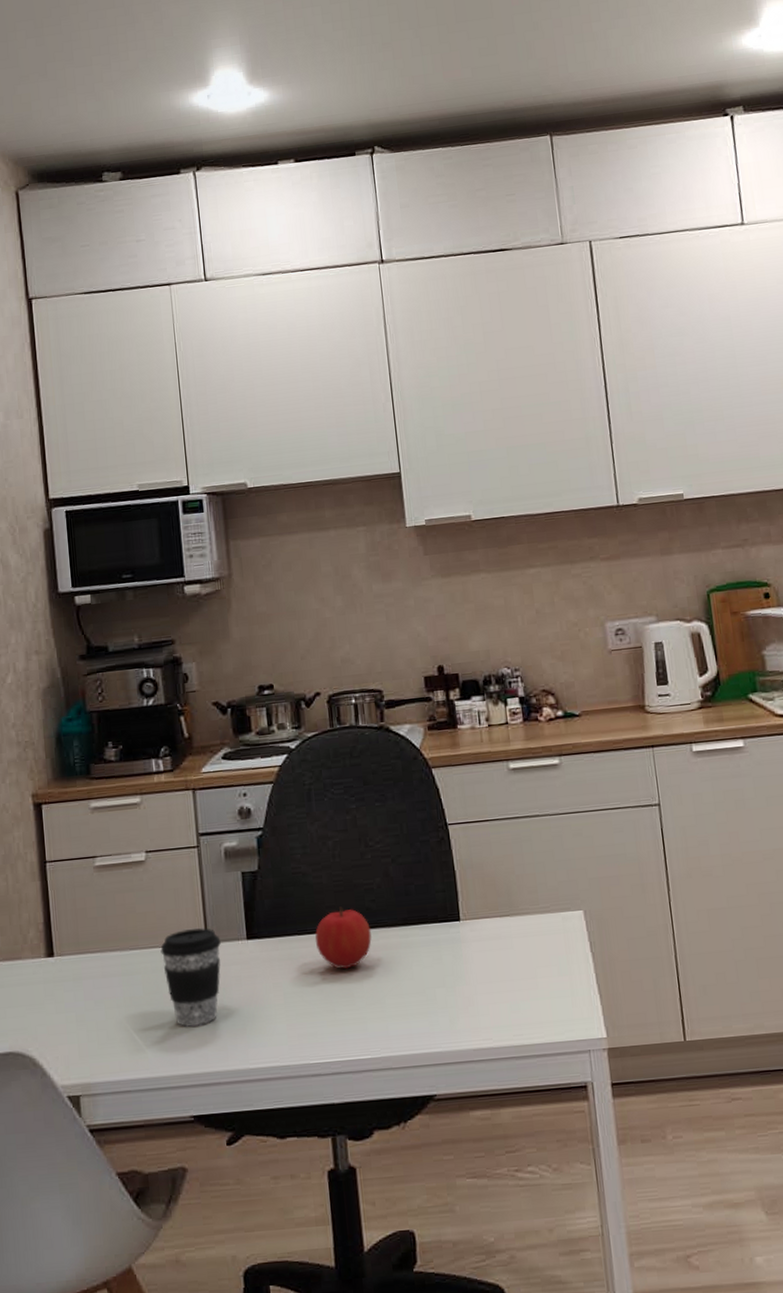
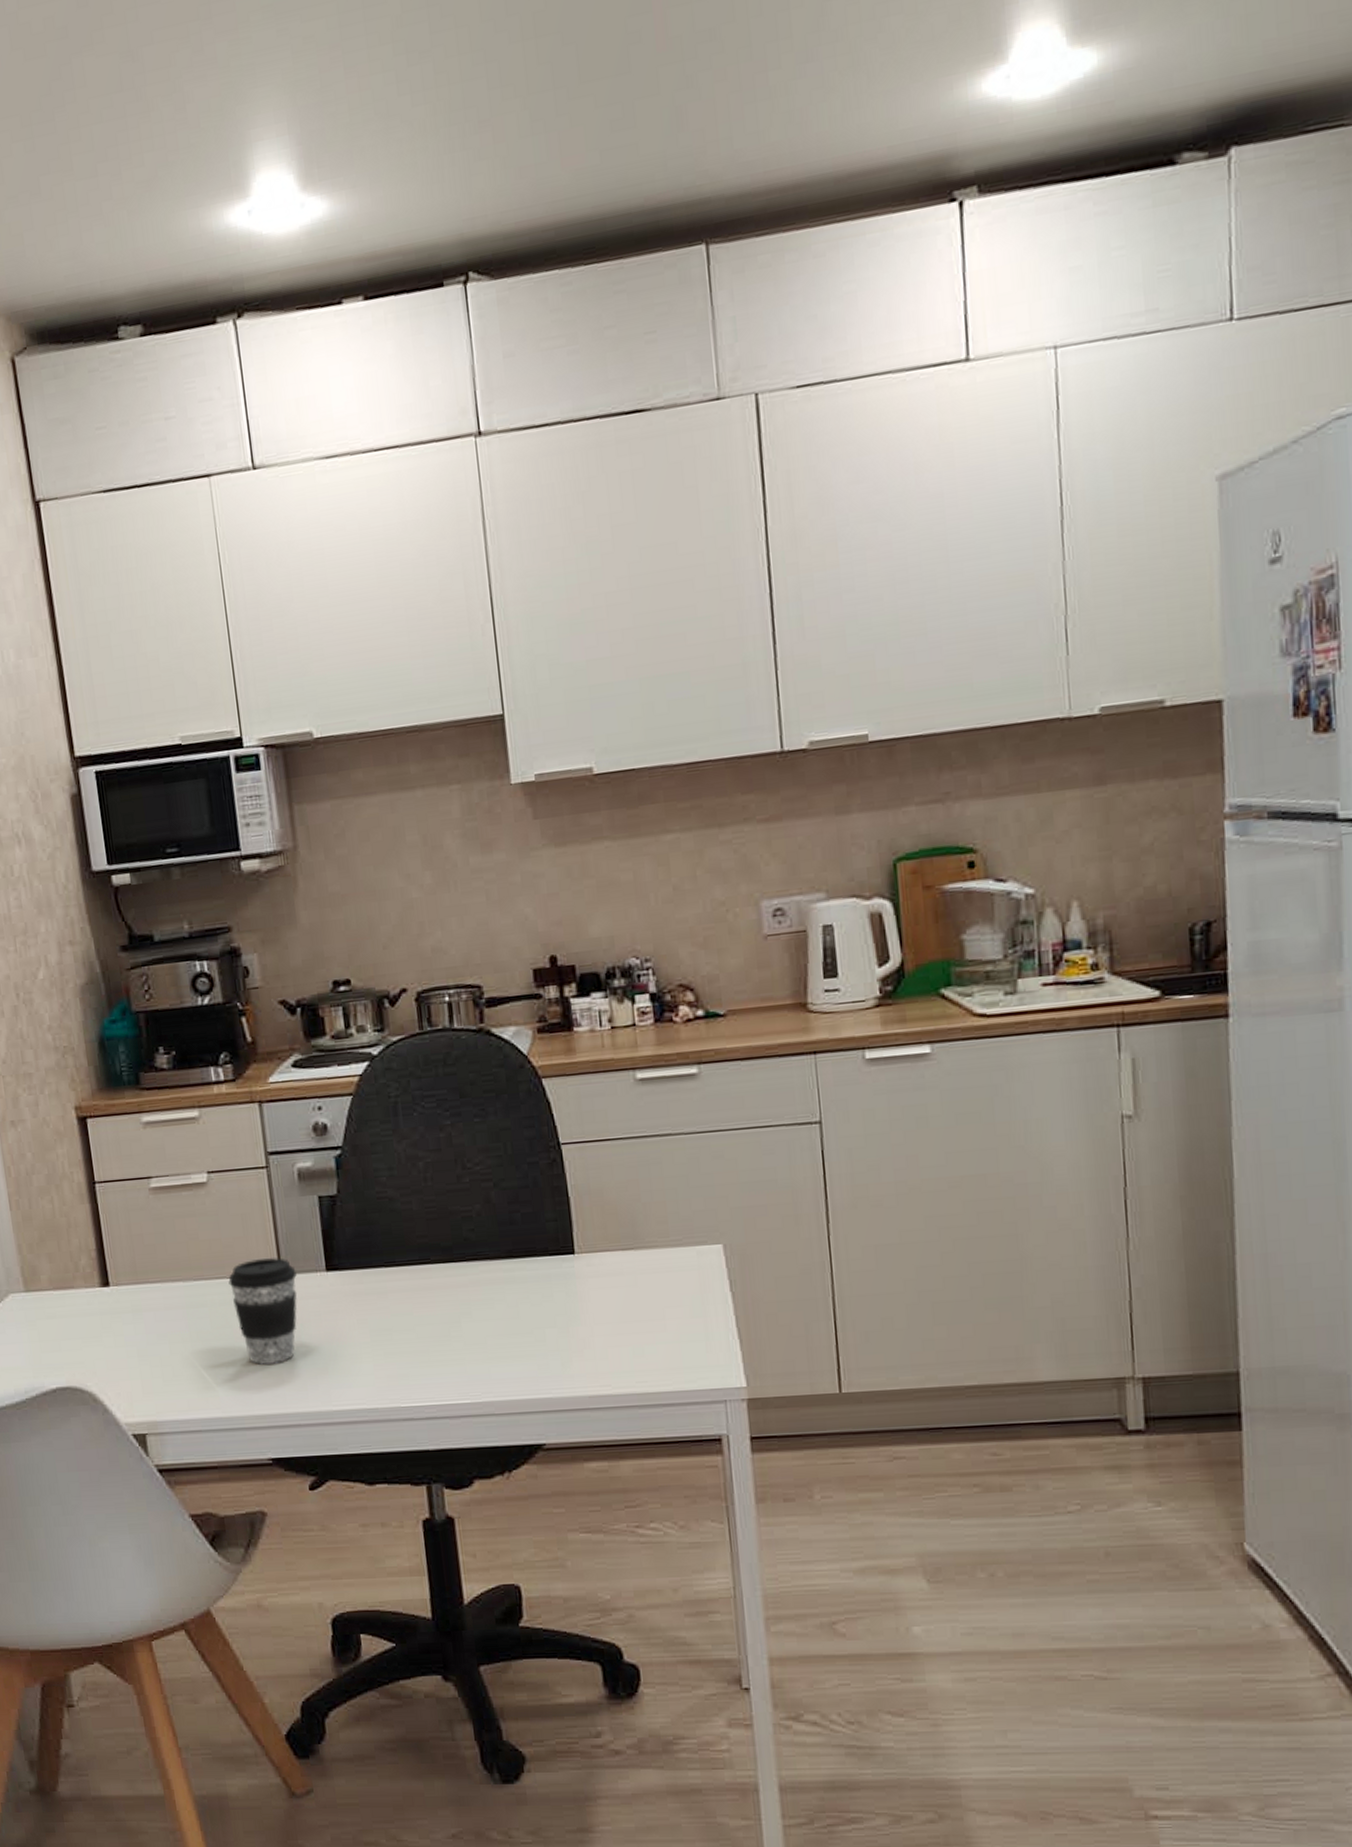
fruit: present [315,907,372,969] -> none [404,1236,471,1306]

